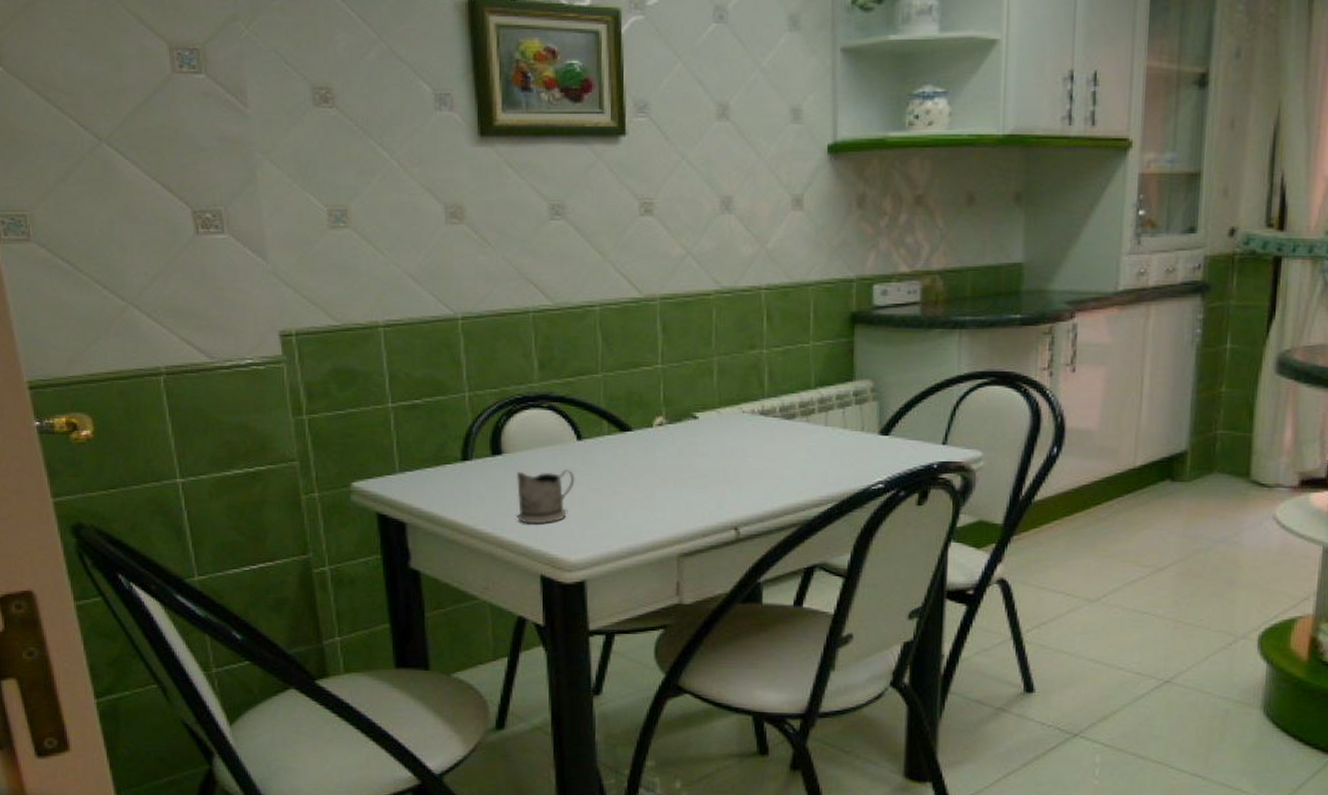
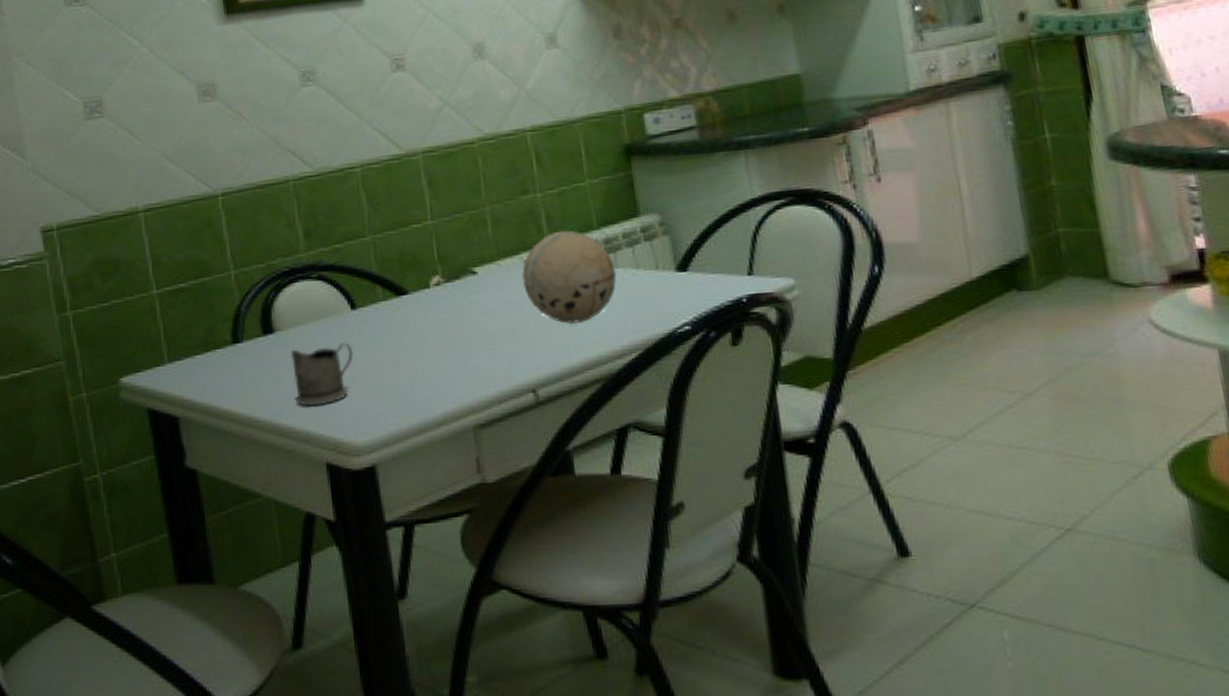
decorative ball: none [739,386,825,472] -> present [522,230,617,324]

